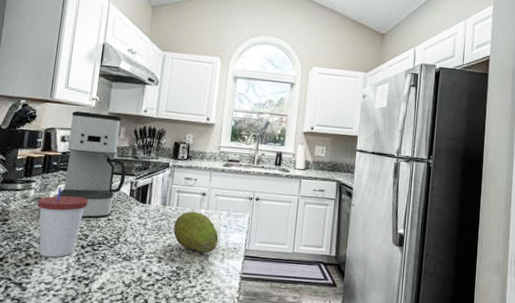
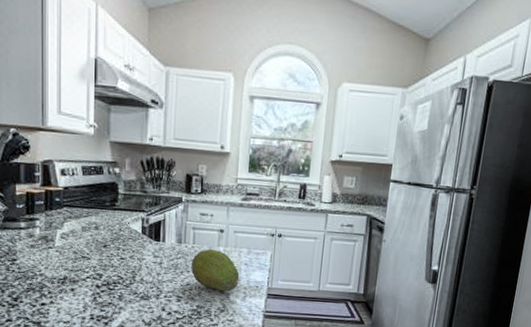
cup: present [37,187,89,258] -> none [45,225,98,297]
coffee maker: present [59,110,127,219] -> none [66,139,136,258]

